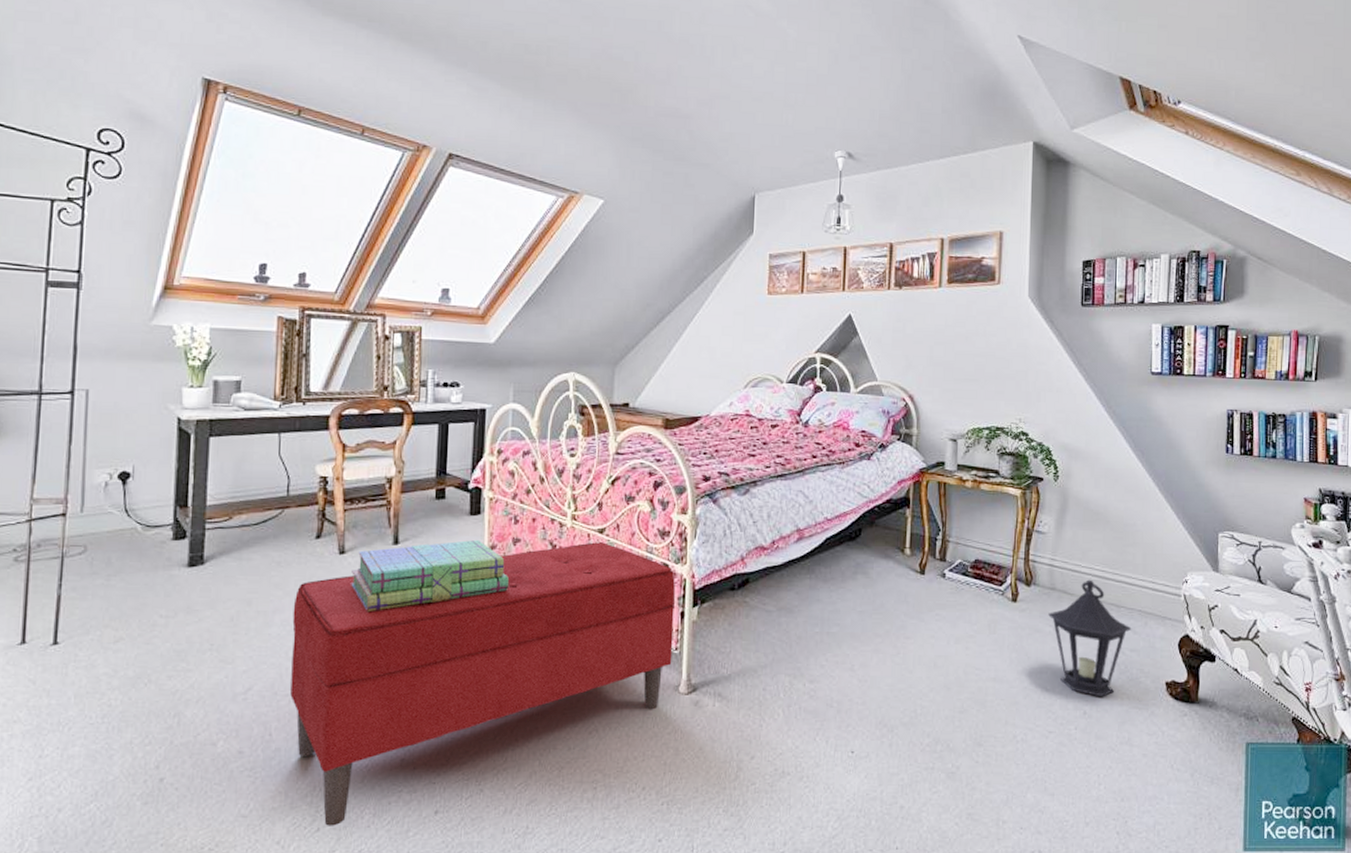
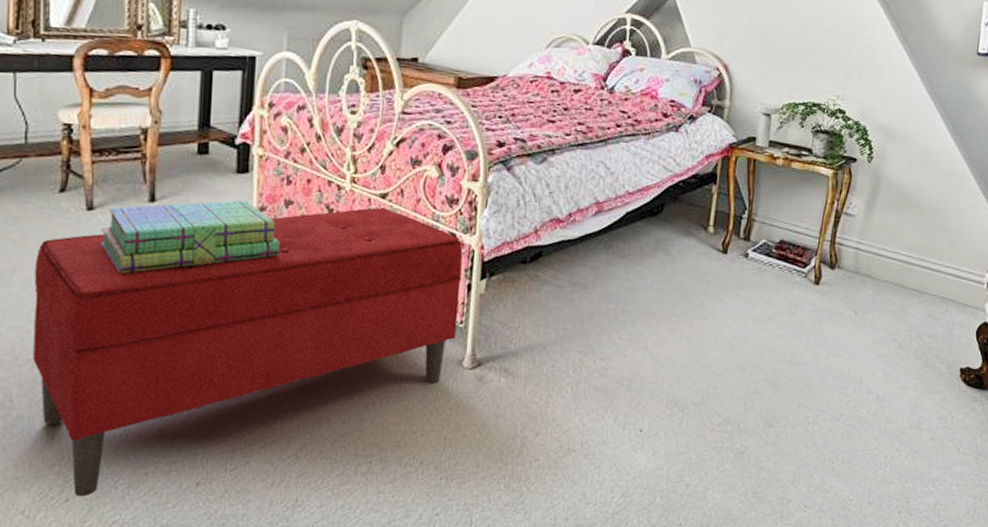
lantern: present [1048,579,1132,697] -> none [850,264,932,382]

